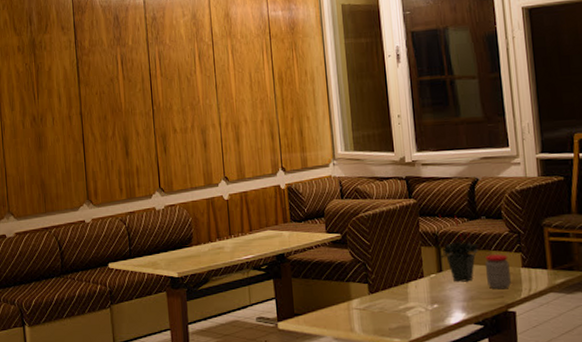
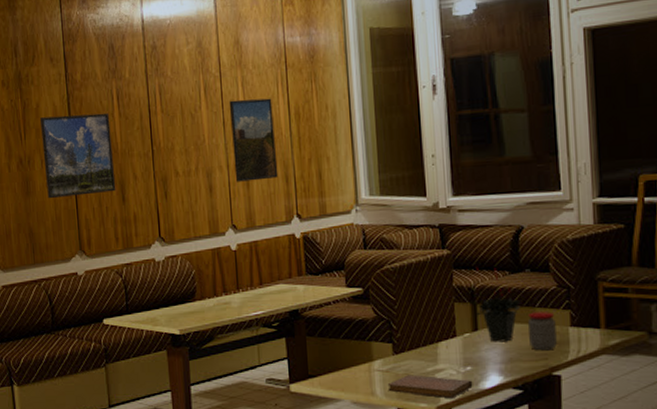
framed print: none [51,76,121,153] -> present [39,113,116,199]
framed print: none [220,64,265,139] -> present [229,98,279,182]
notebook: none [364,312,440,334] -> present [387,374,473,399]

